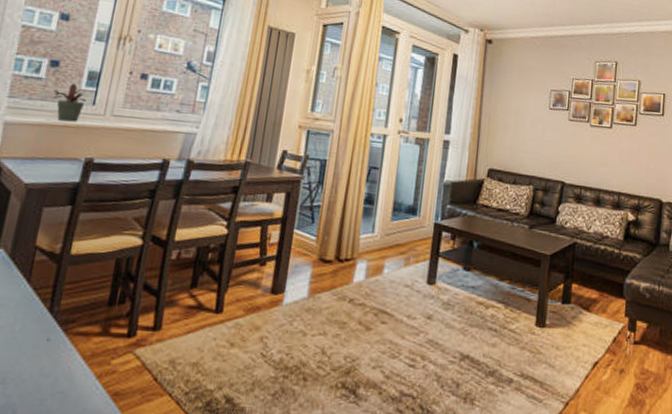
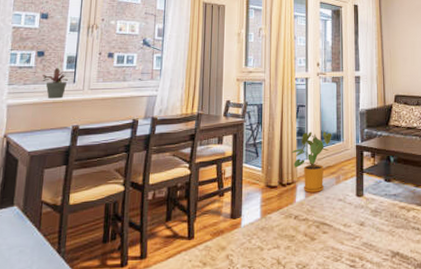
house plant: none [355,200,407,274] -> present [292,131,332,193]

